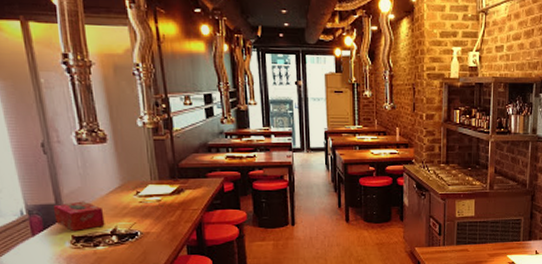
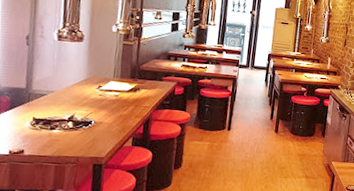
tissue box: present [54,201,105,231] -> none [22,88,67,114]

